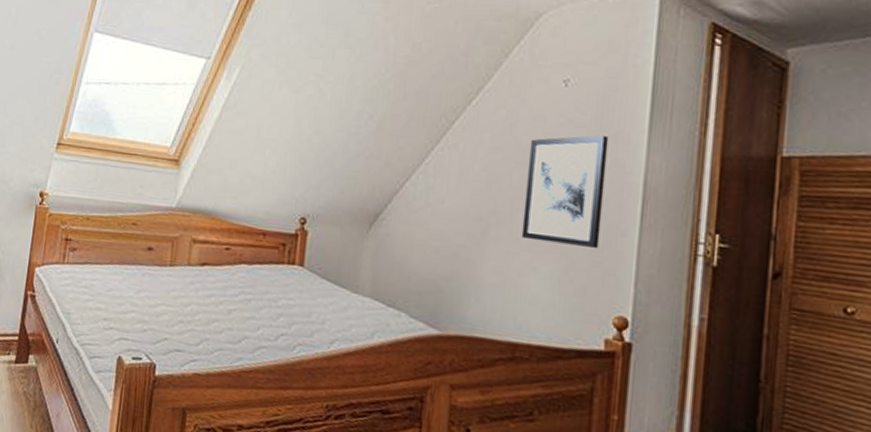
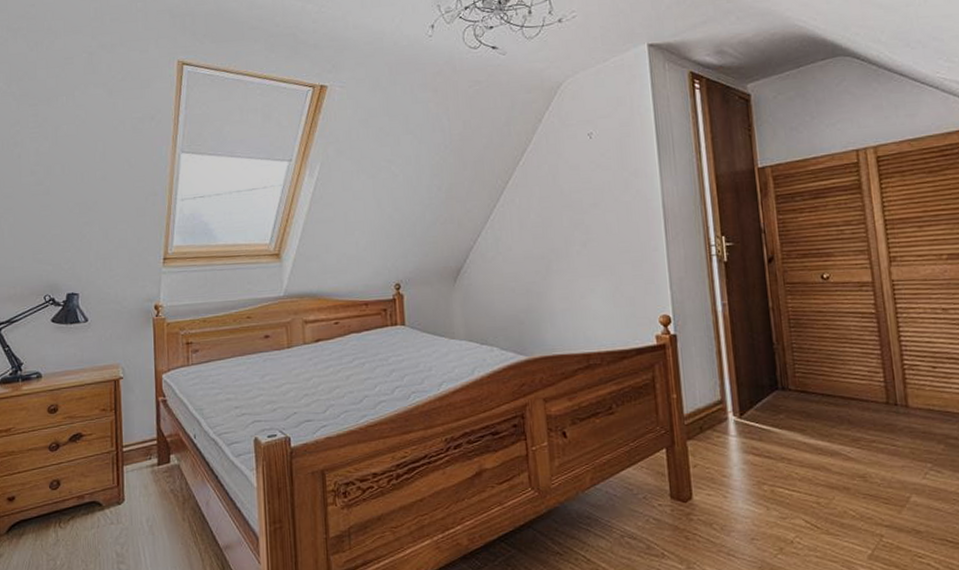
wall art: present [521,135,609,249] -> none [571,173,638,267]

